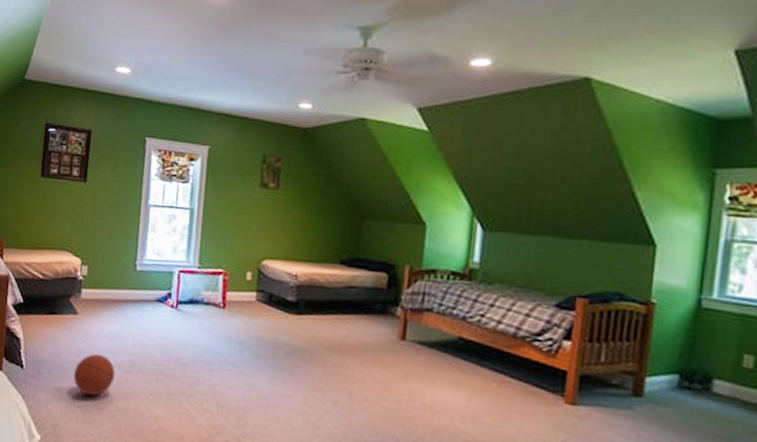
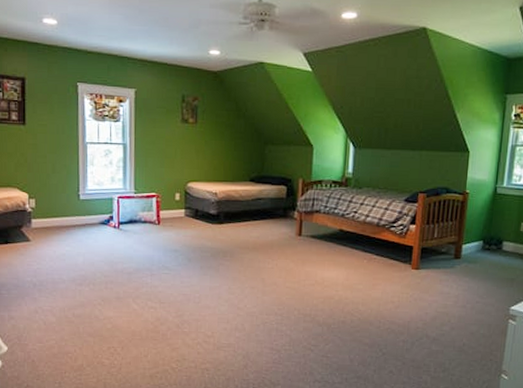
basketball: present [74,354,116,397] -> none [33,273,70,308]

